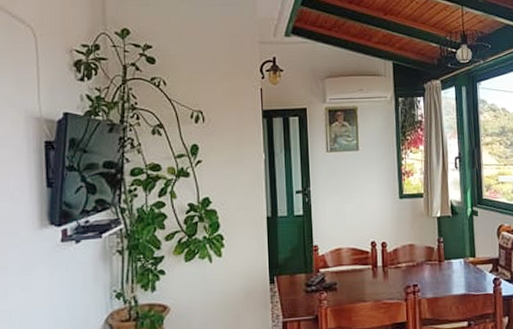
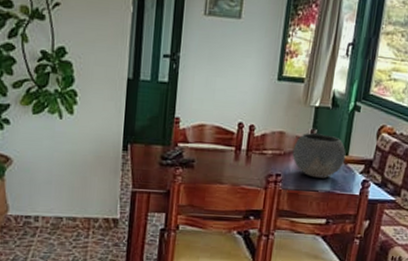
bowl: none [424,241,474,283] -> present [292,133,346,178]

